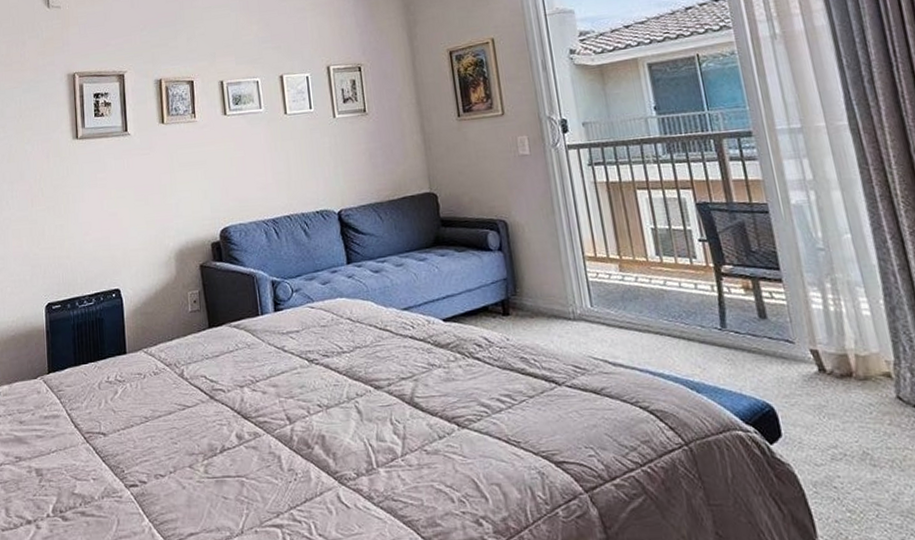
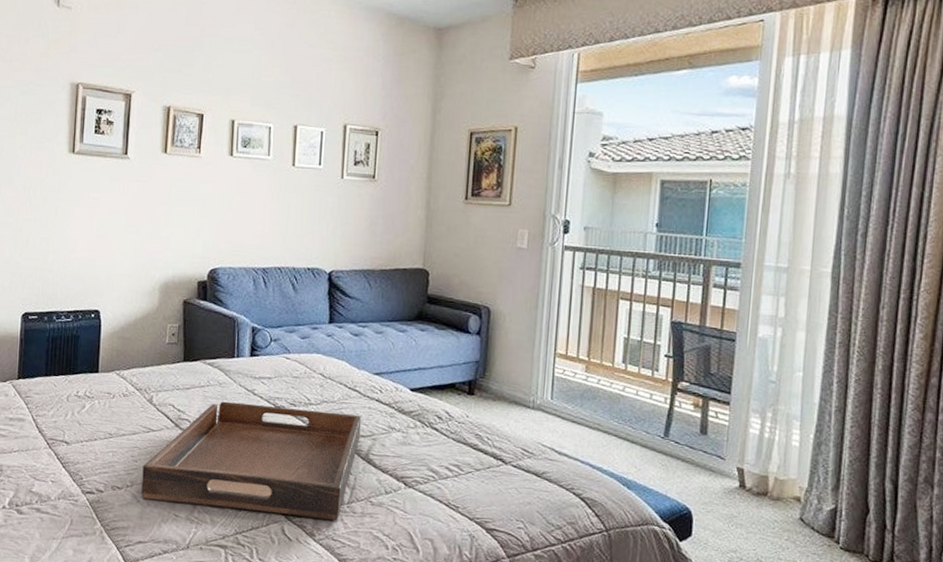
serving tray: none [183,356,401,484] -> present [141,401,362,520]

